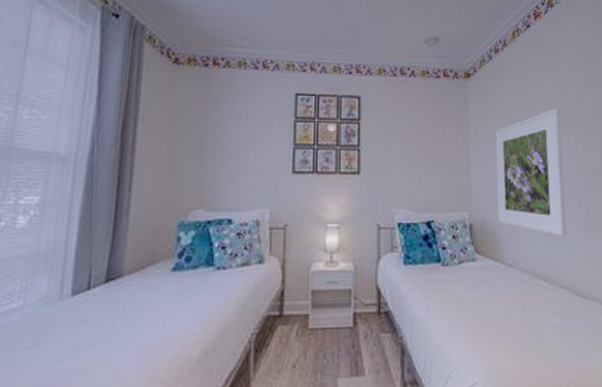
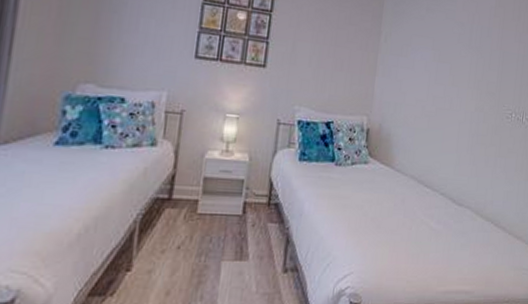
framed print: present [495,108,566,237] -> none [394,27,468,149]

